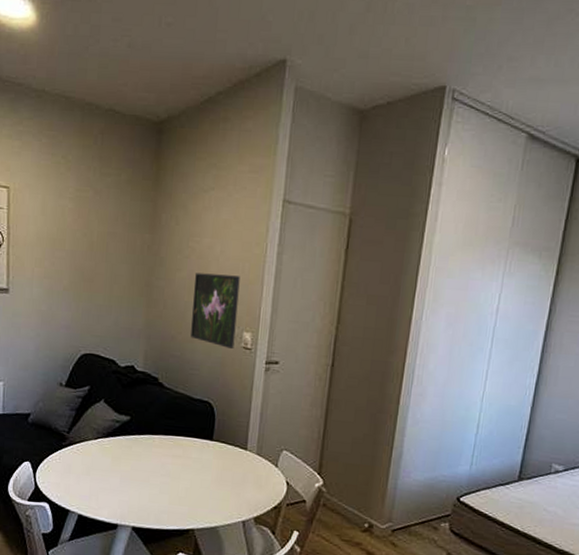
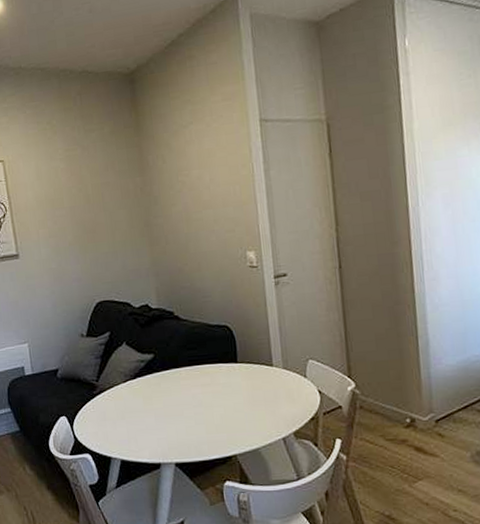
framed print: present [191,273,240,350] -> none [189,199,241,271]

